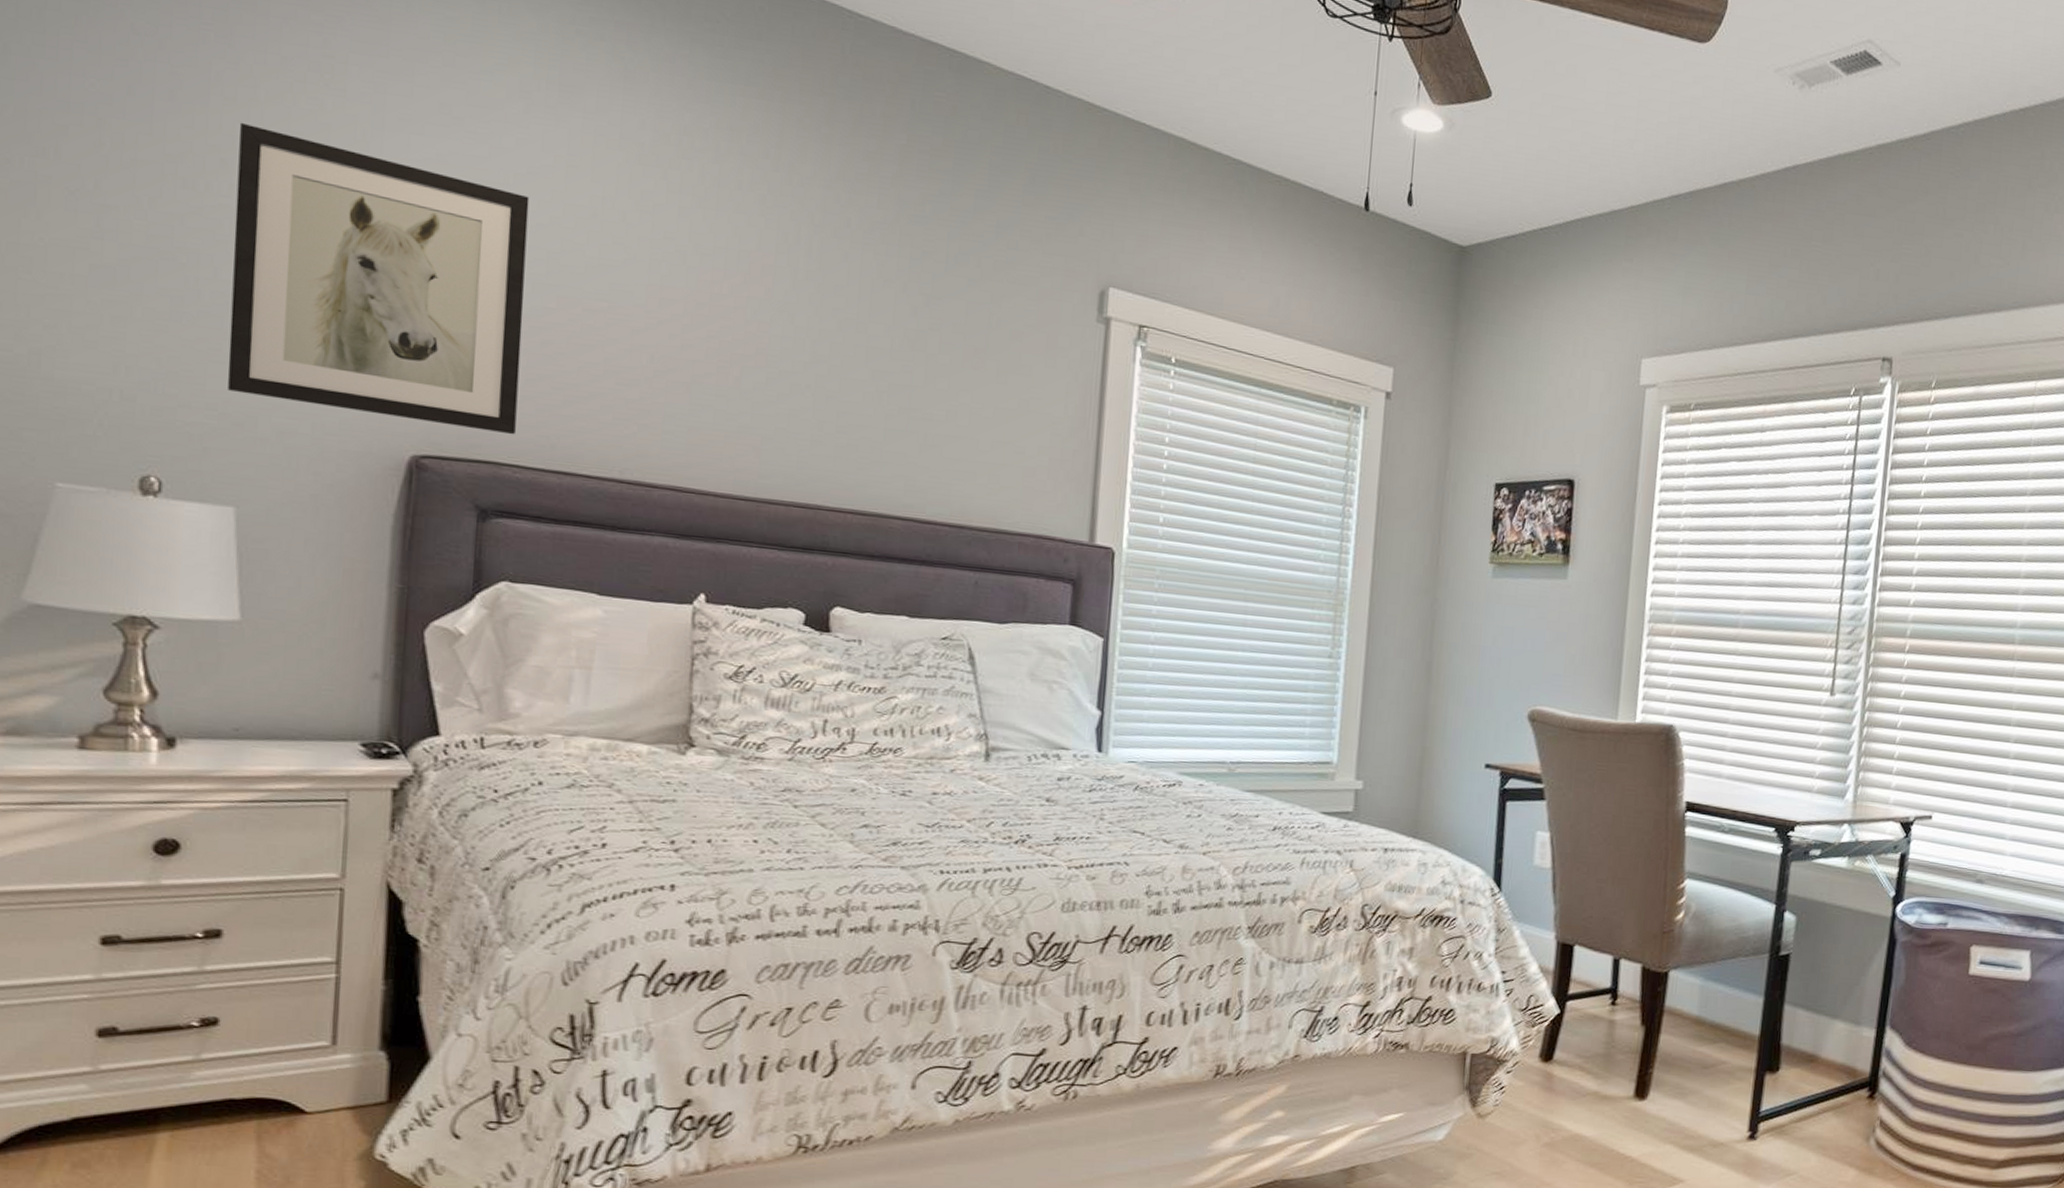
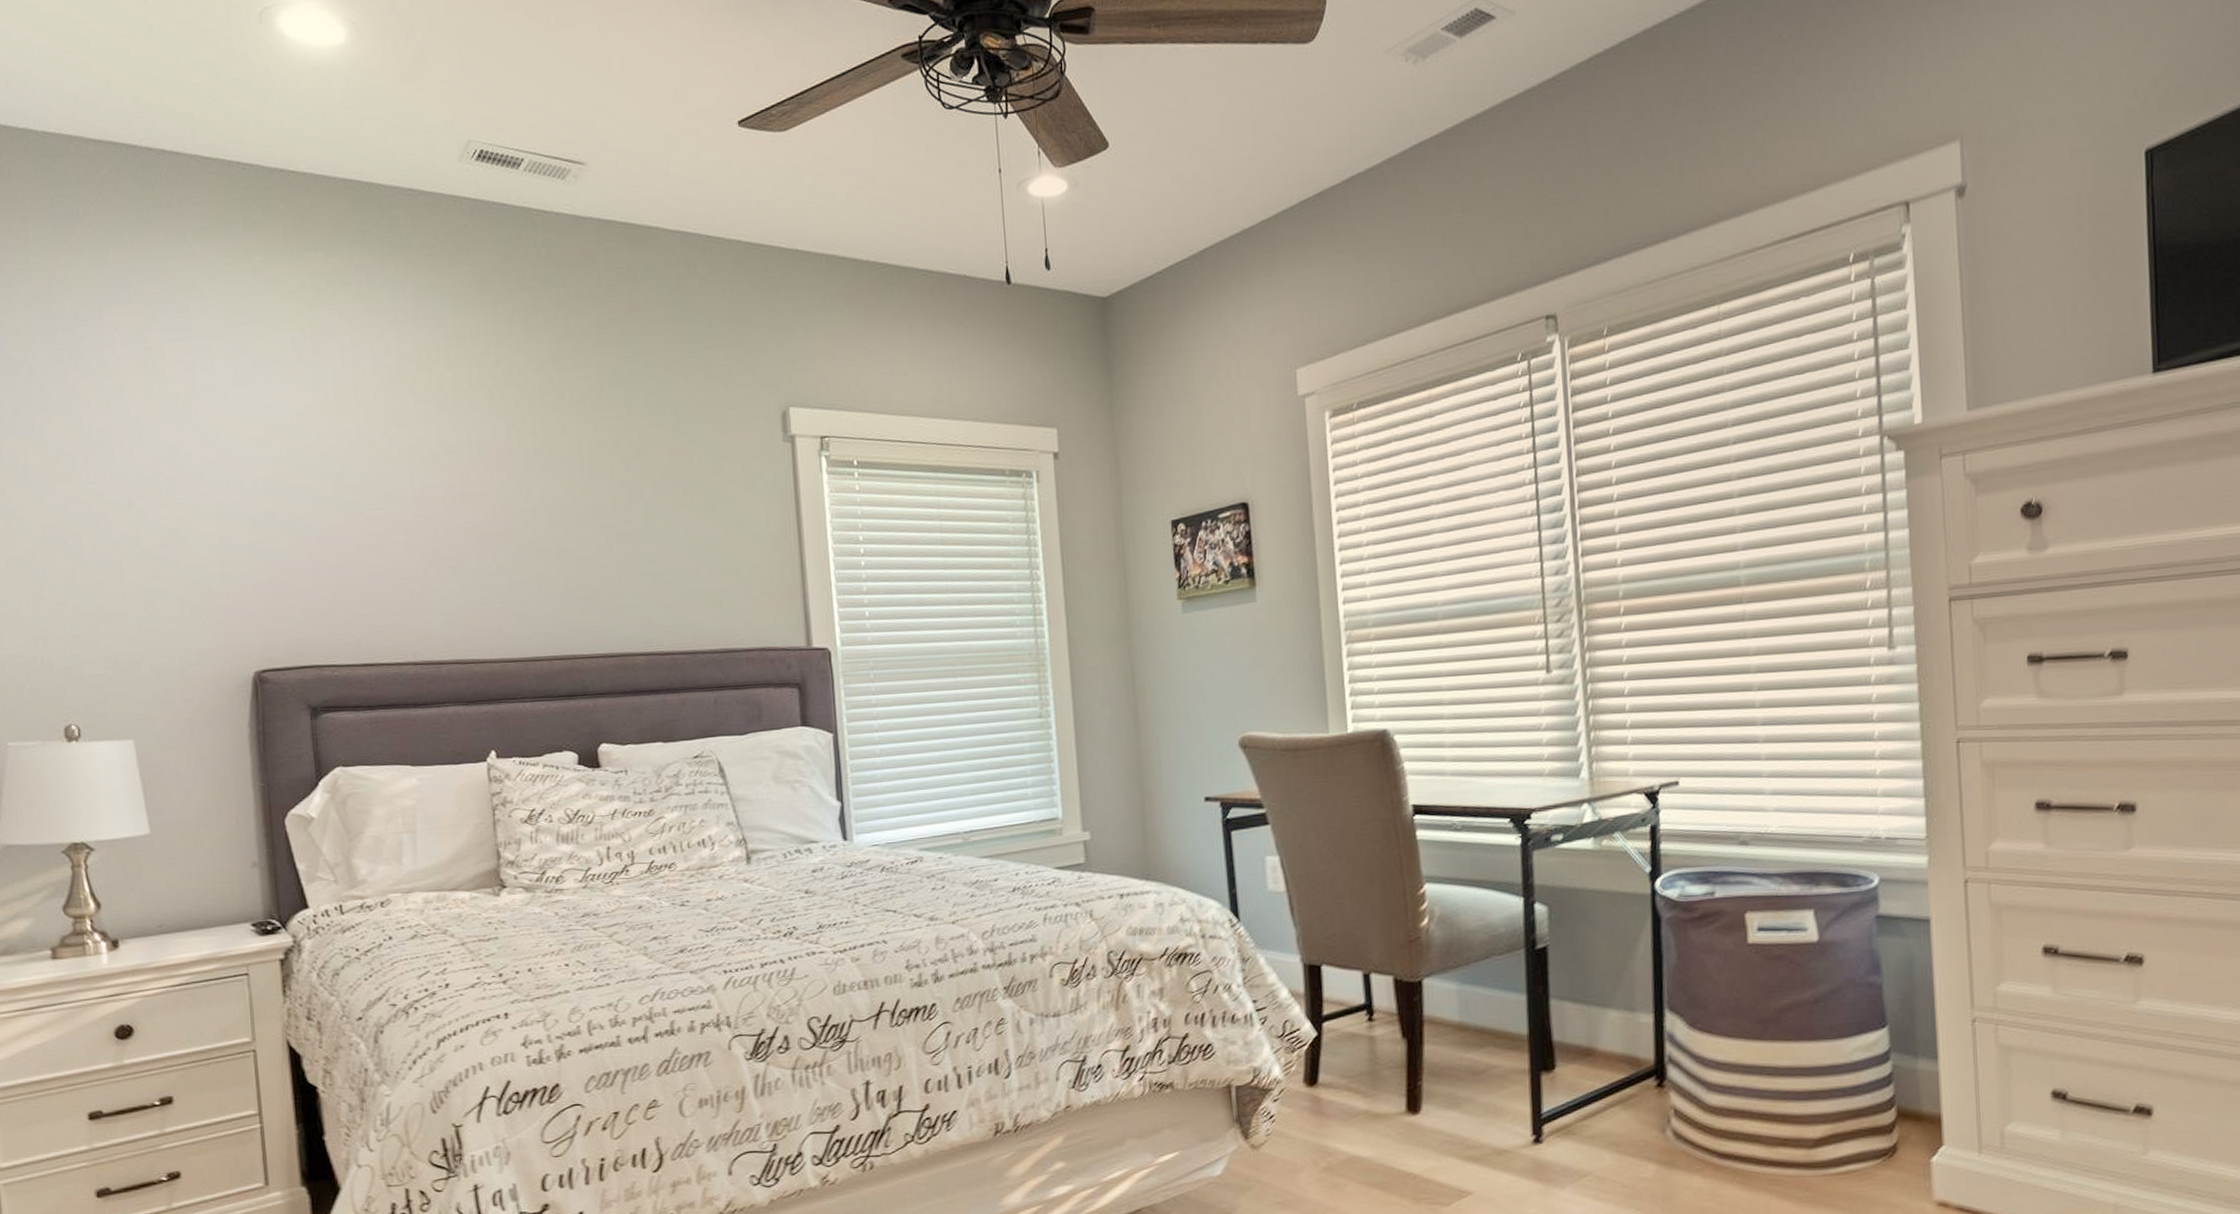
wall art: present [227,122,530,435] -> none [94,419,329,644]

